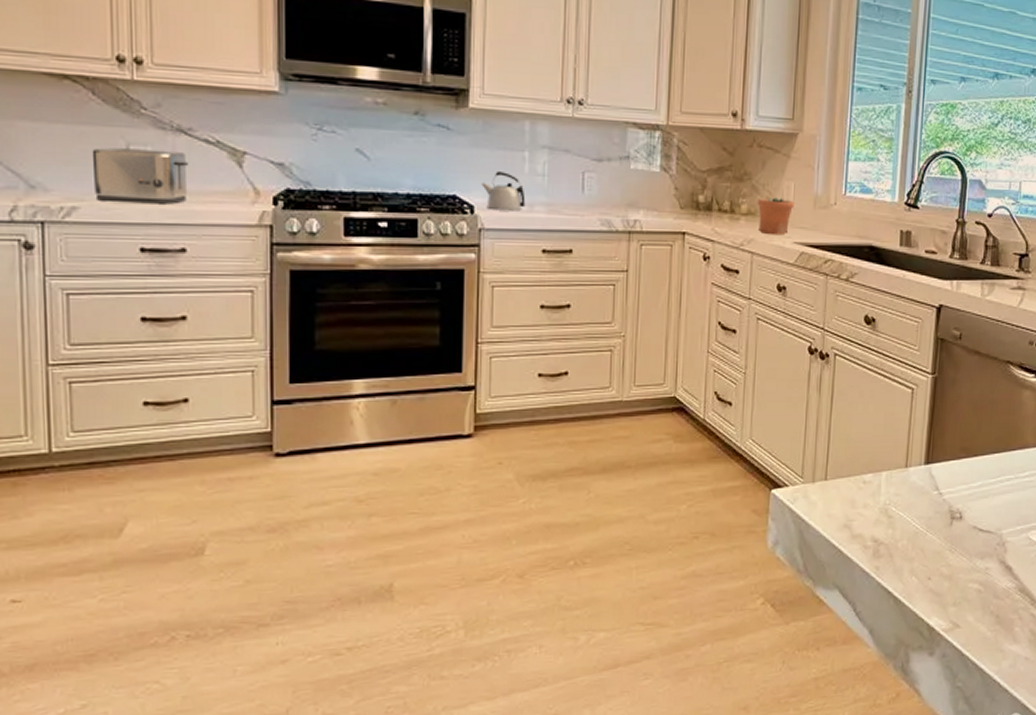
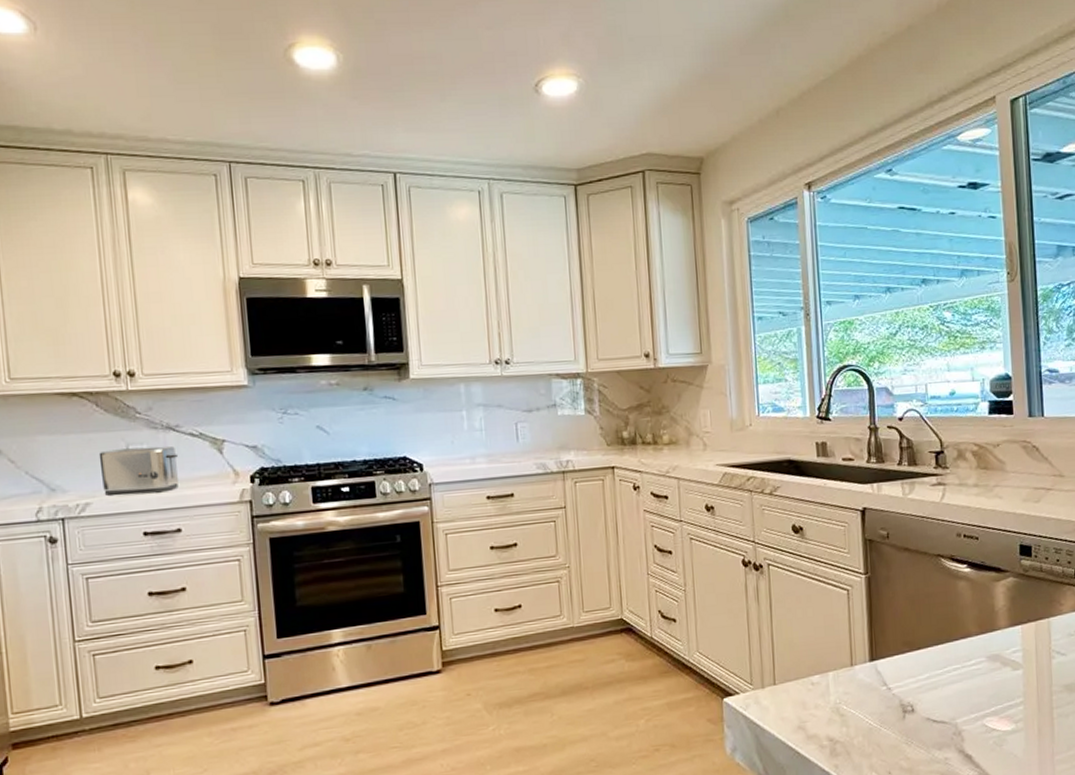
kettle: present [482,172,526,213] -> none [427,431,468,467]
planter: present [757,197,795,236] -> none [677,425,712,461]

